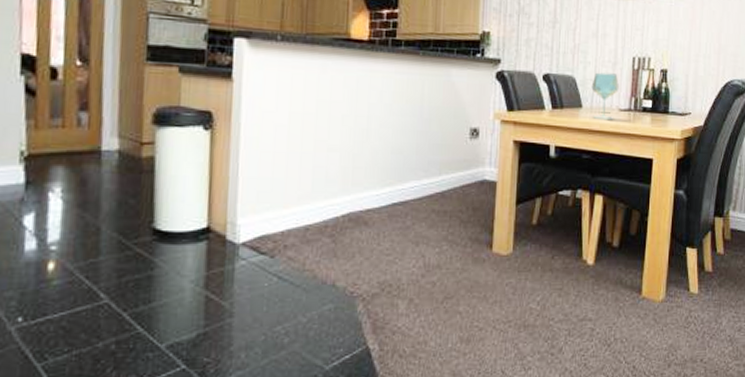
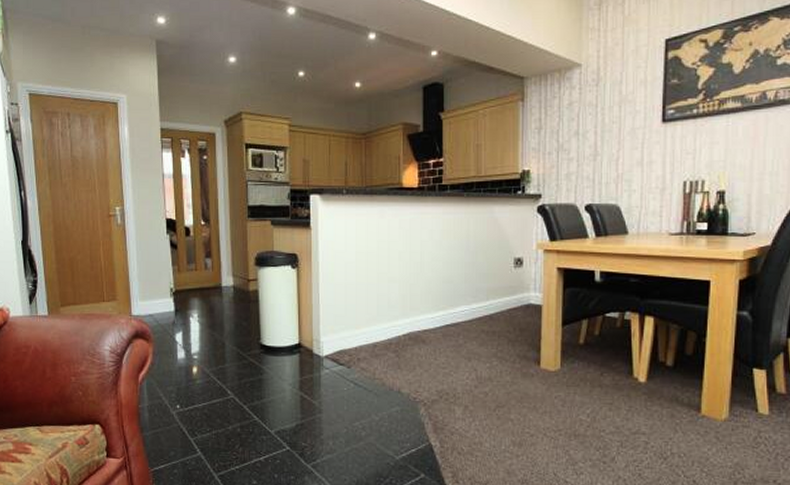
wine glass: present [591,72,619,121] -> none [637,199,668,245]

